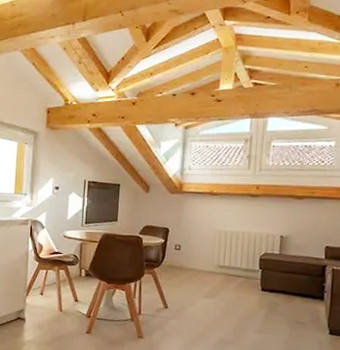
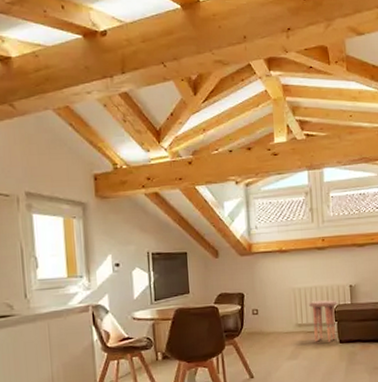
side table: none [234,246,265,288] -> present [309,300,338,342]

